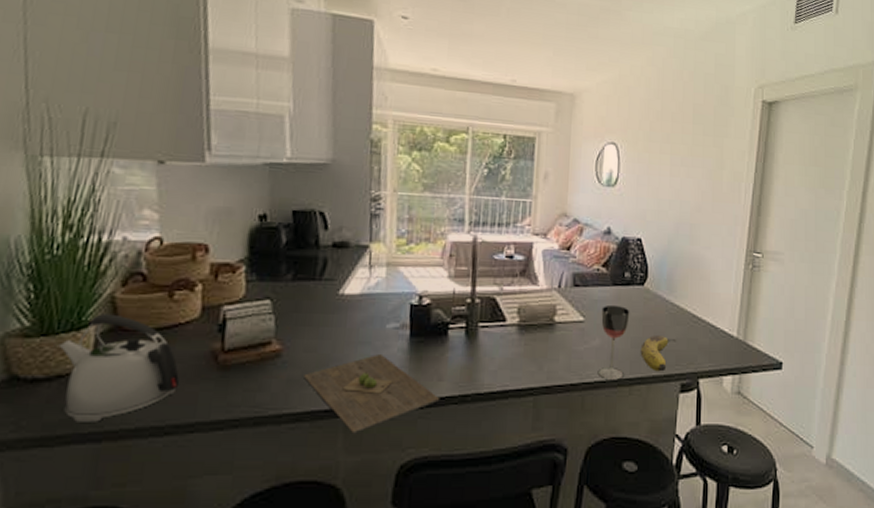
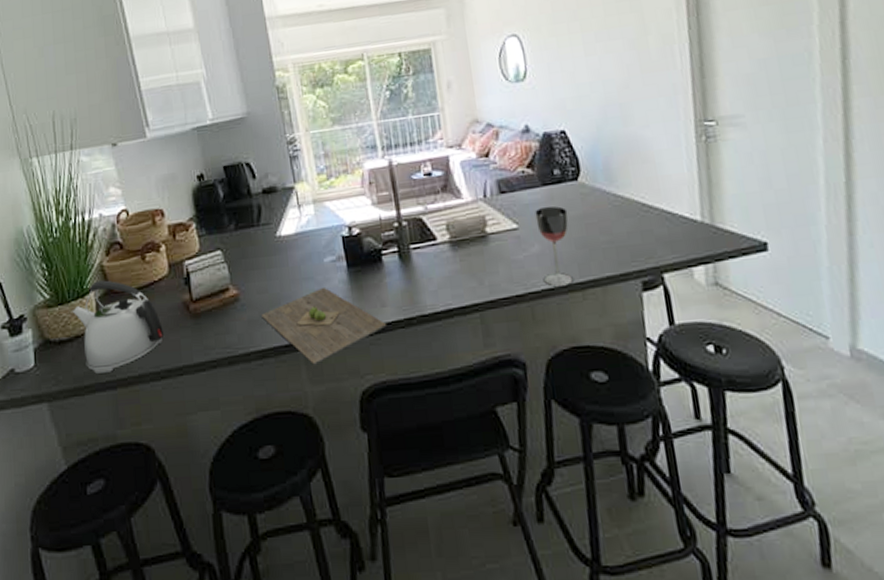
fruit: present [640,336,677,372] -> none [586,231,629,272]

